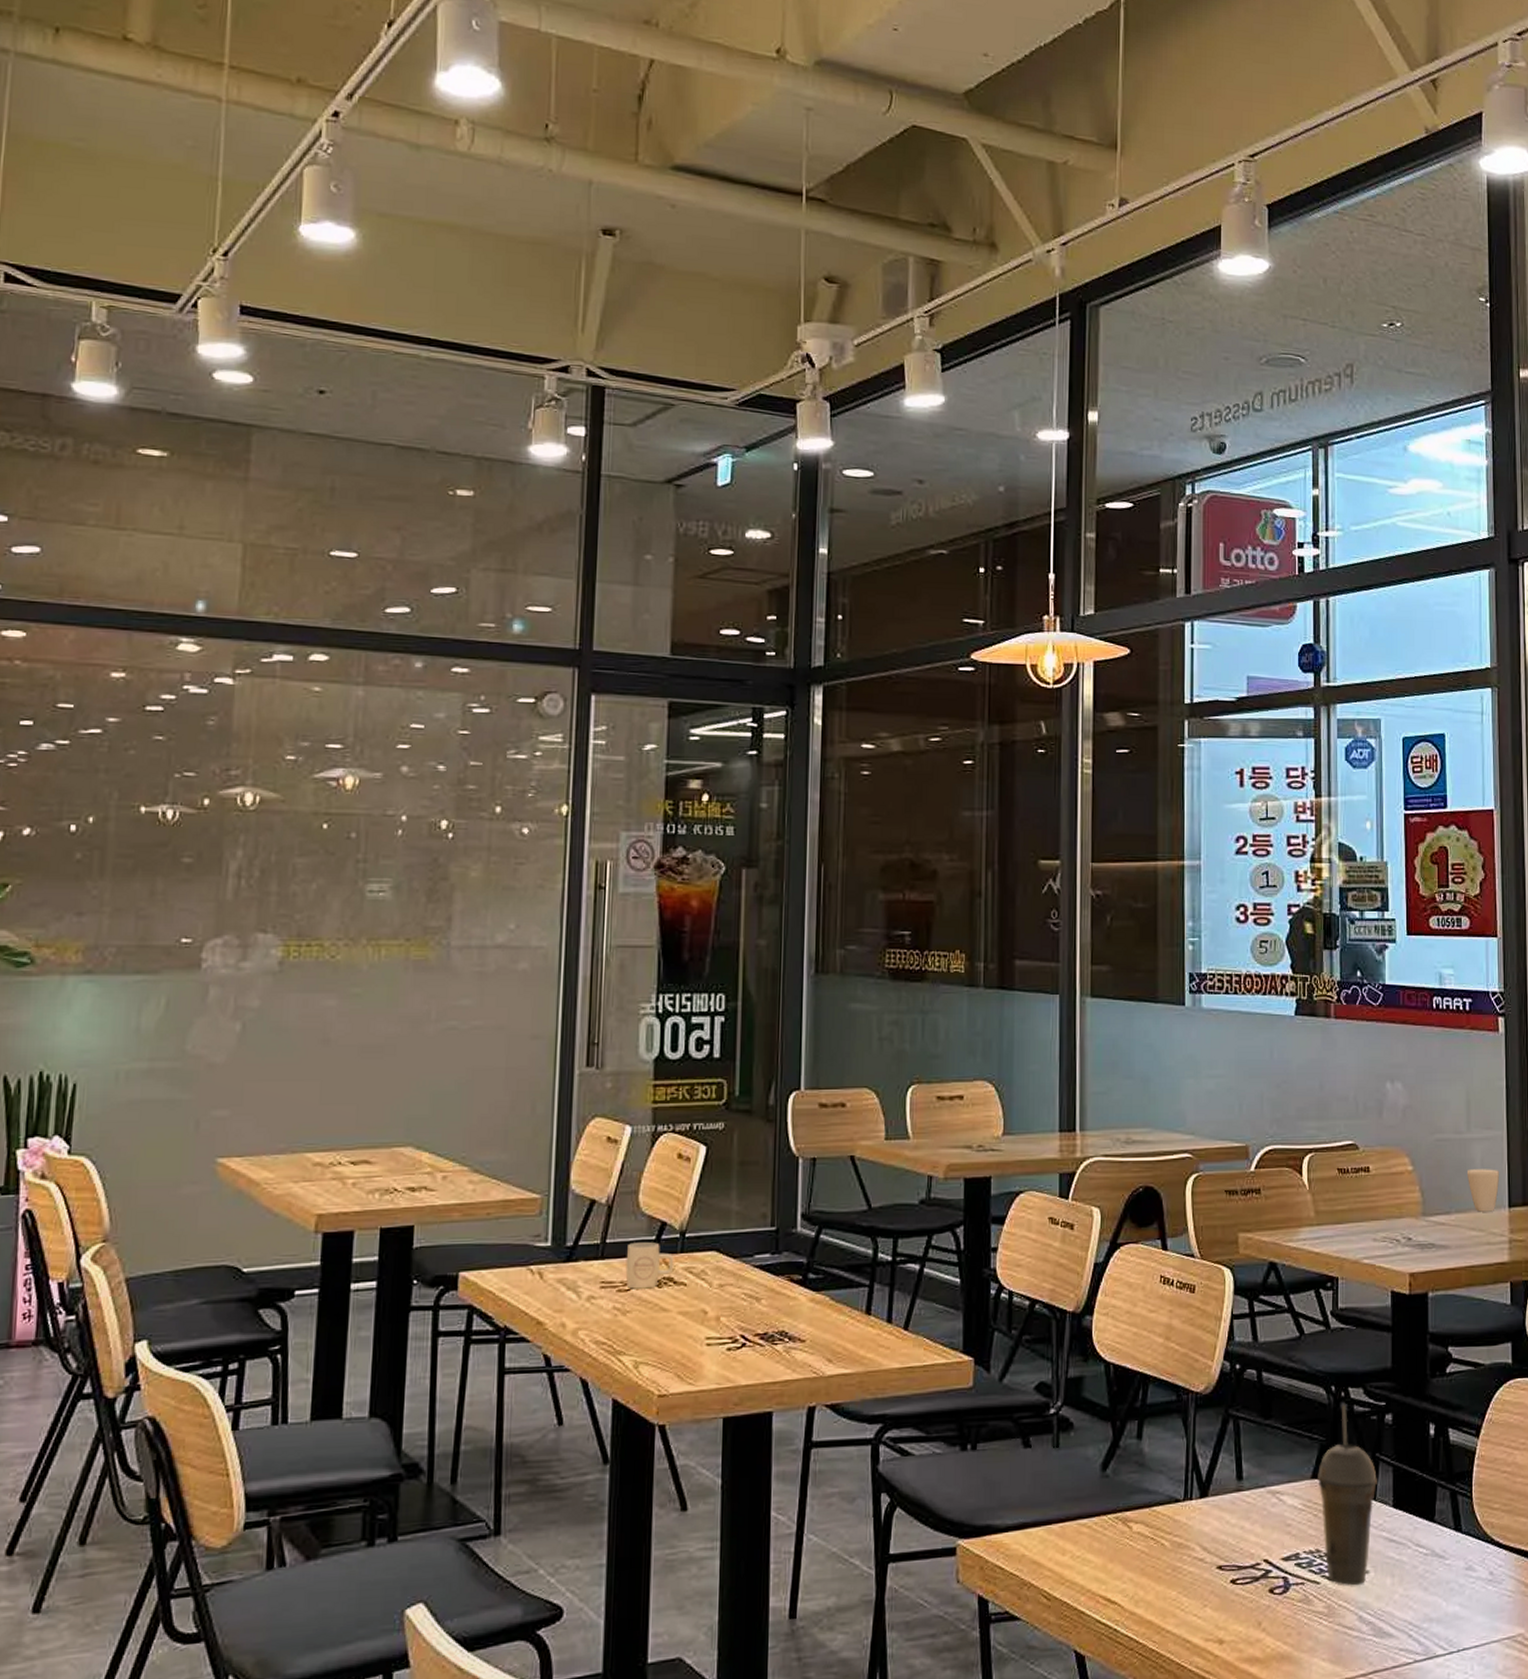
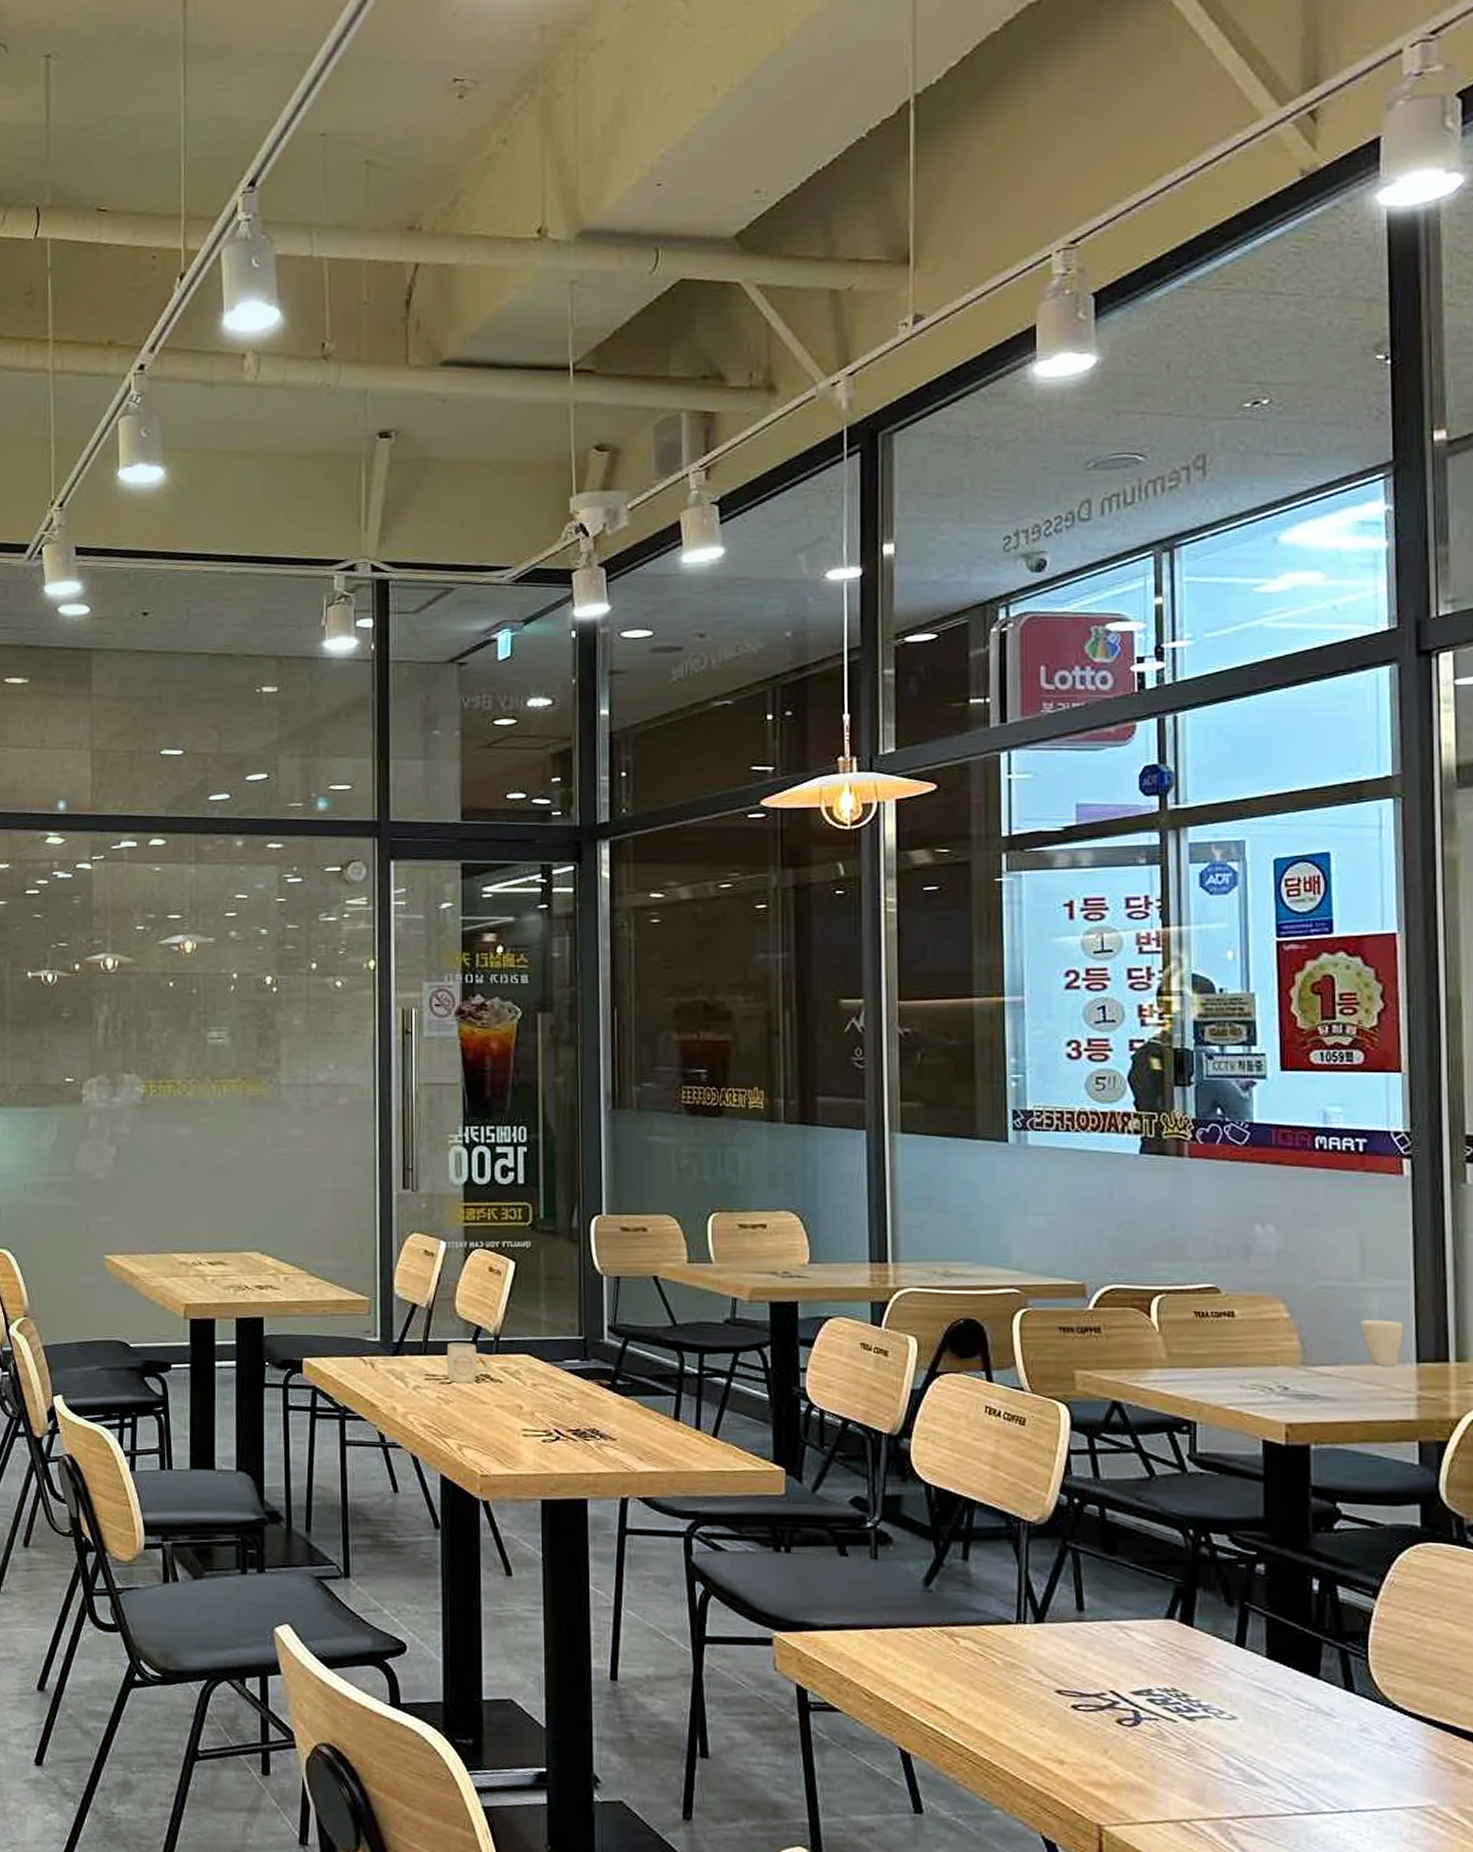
beverage cup: present [1318,1404,1377,1585] -> none [1173,1549,1246,1729]

